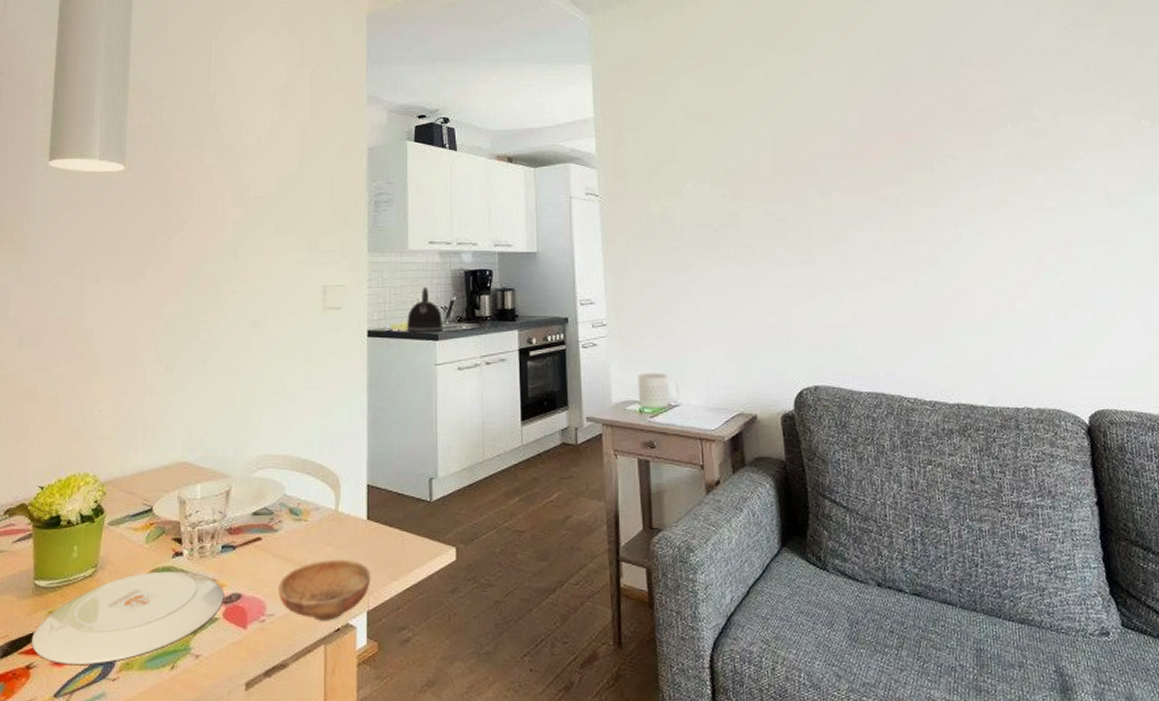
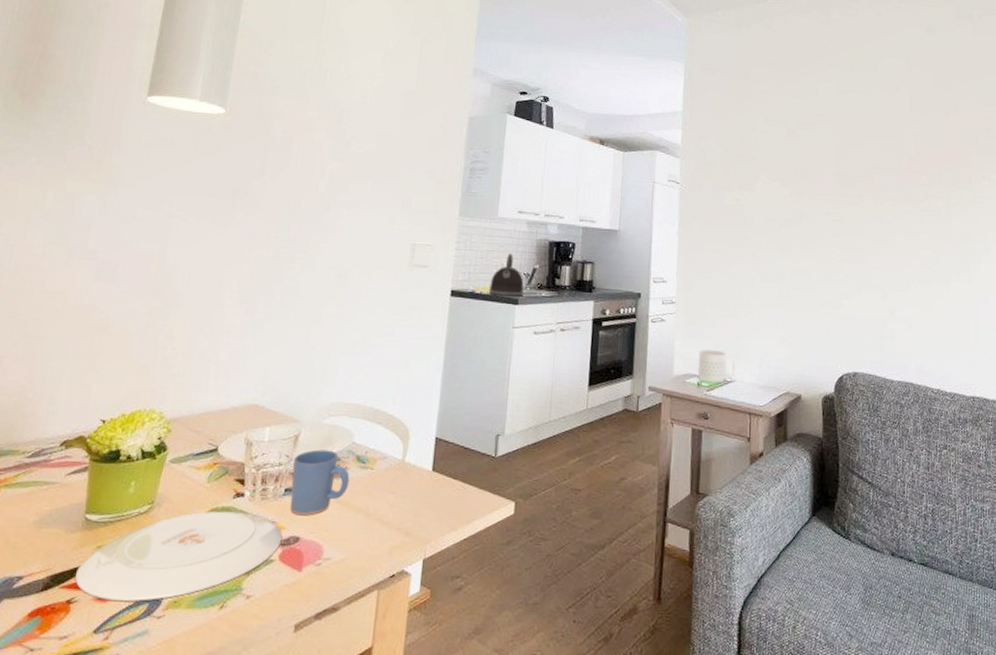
mug: none [226,504,285,572] -> present [290,449,350,516]
bowl: present [278,559,371,621] -> none [337,507,431,567]

